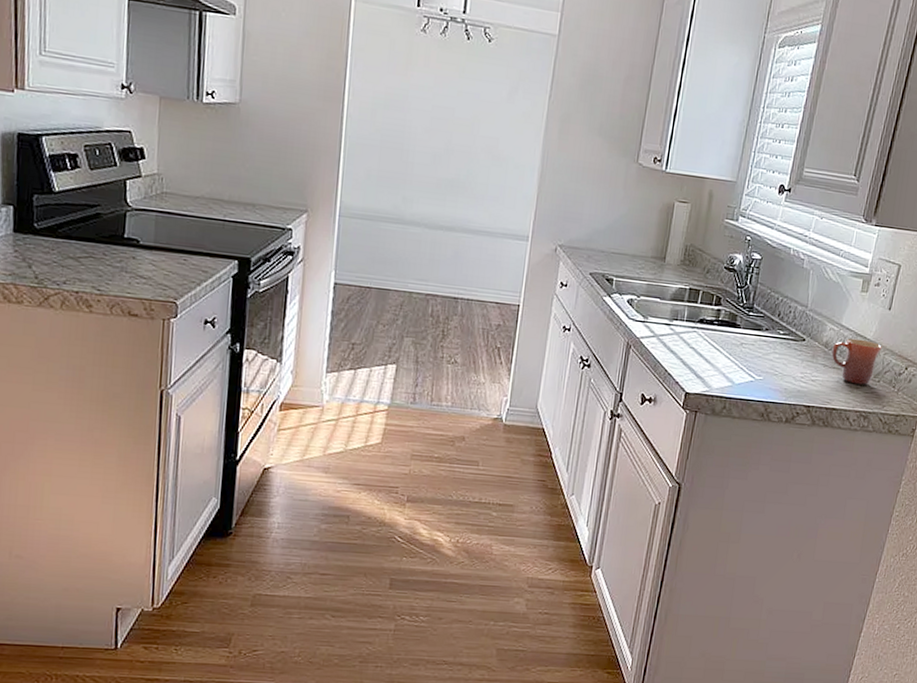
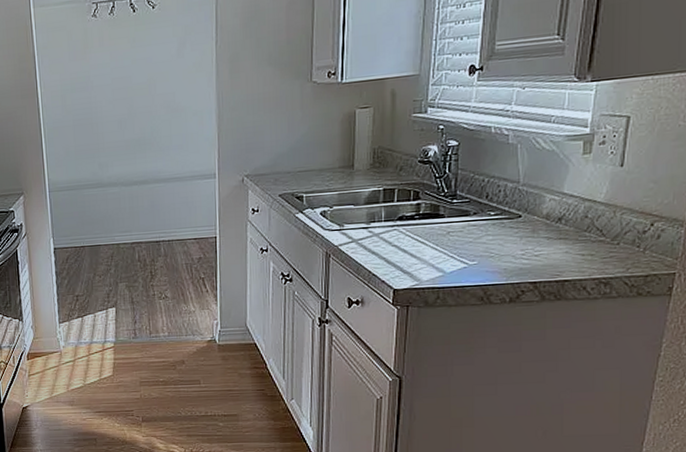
mug: present [831,338,882,385] -> none [555,203,617,252]

